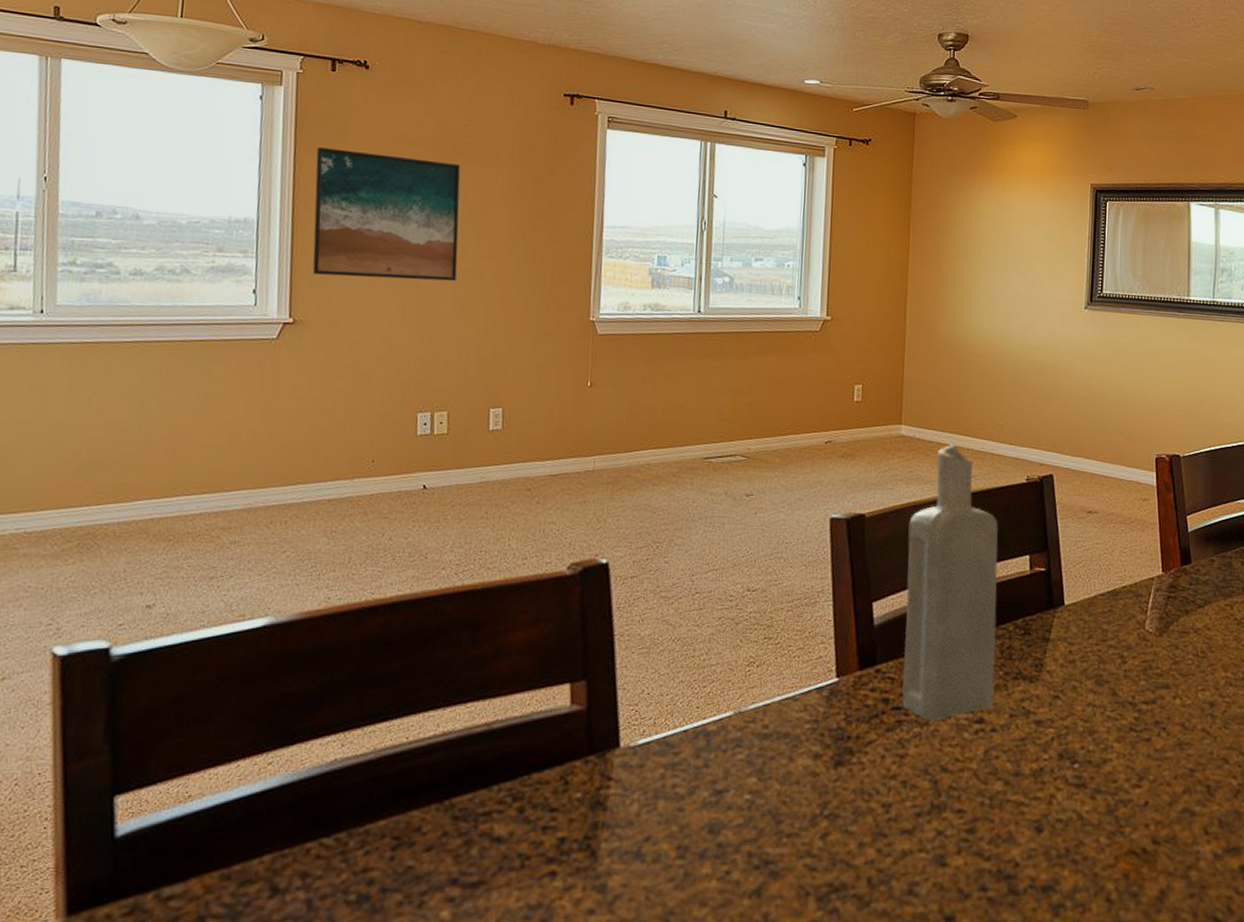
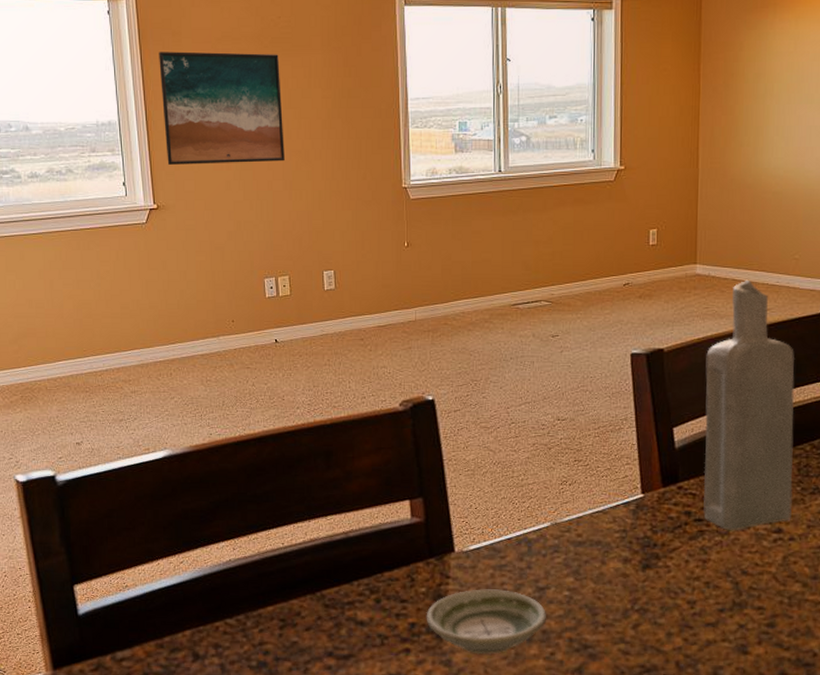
saucer: none [579,793,723,876] -> present [426,589,546,654]

